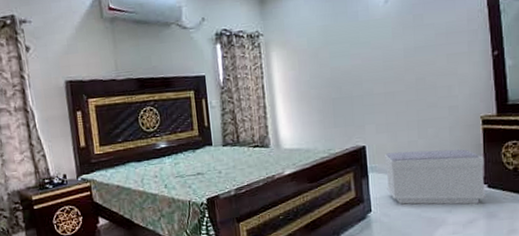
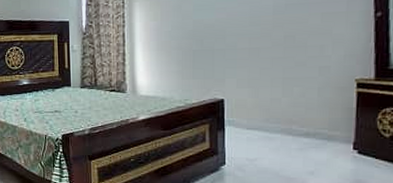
bench: present [384,149,486,205] -> none [243,108,356,169]

